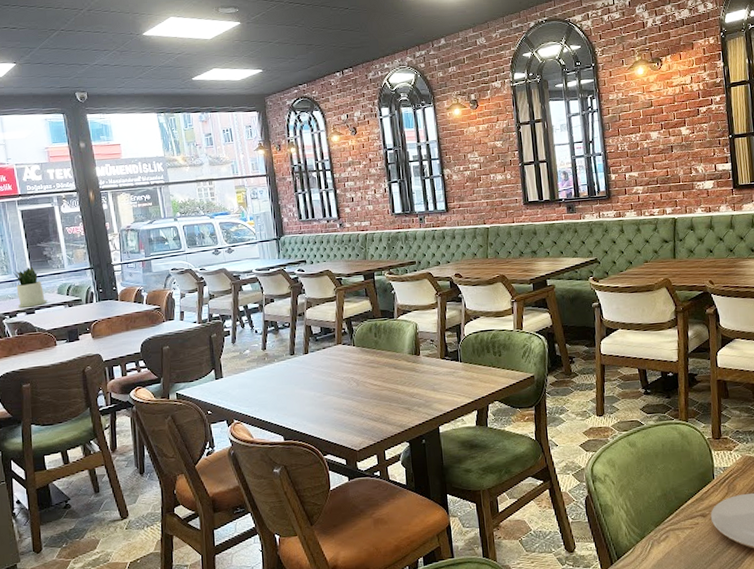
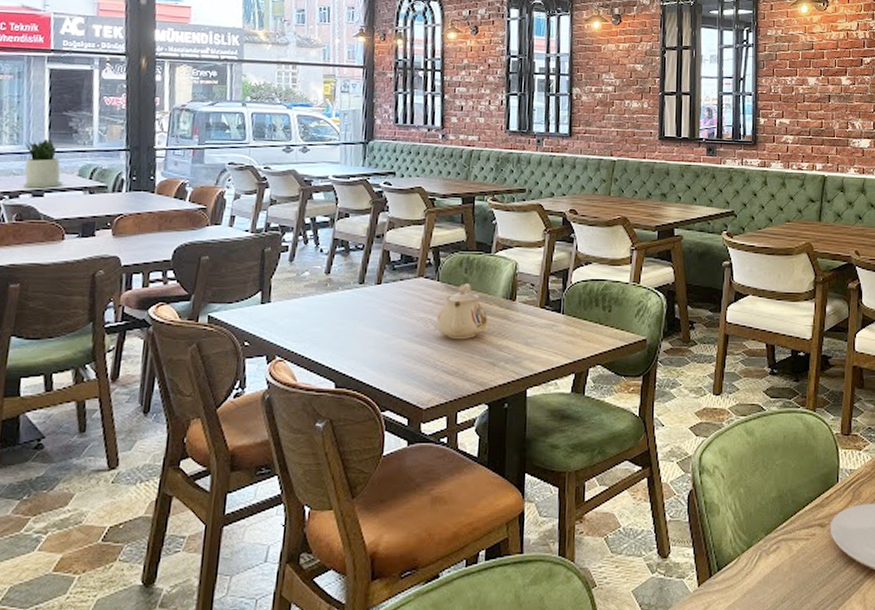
teapot: none [357,345,400,392] -> present [436,283,489,340]

